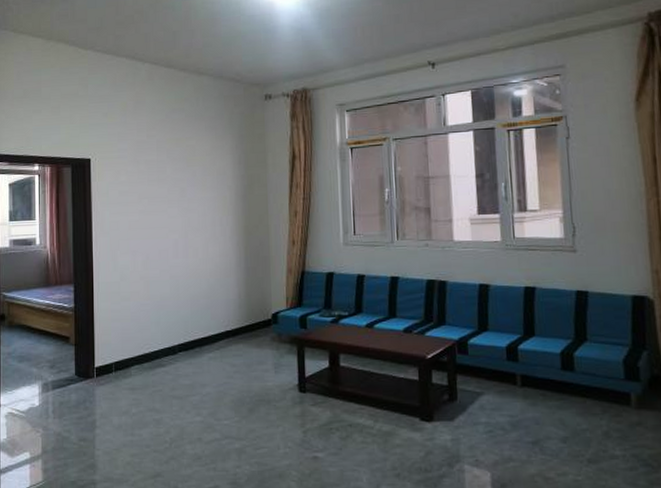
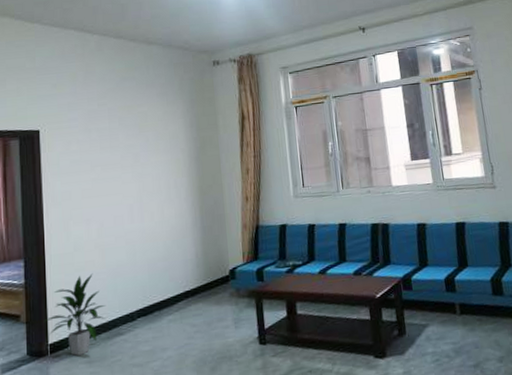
indoor plant: none [92,304,148,381] -> present [45,273,105,356]

